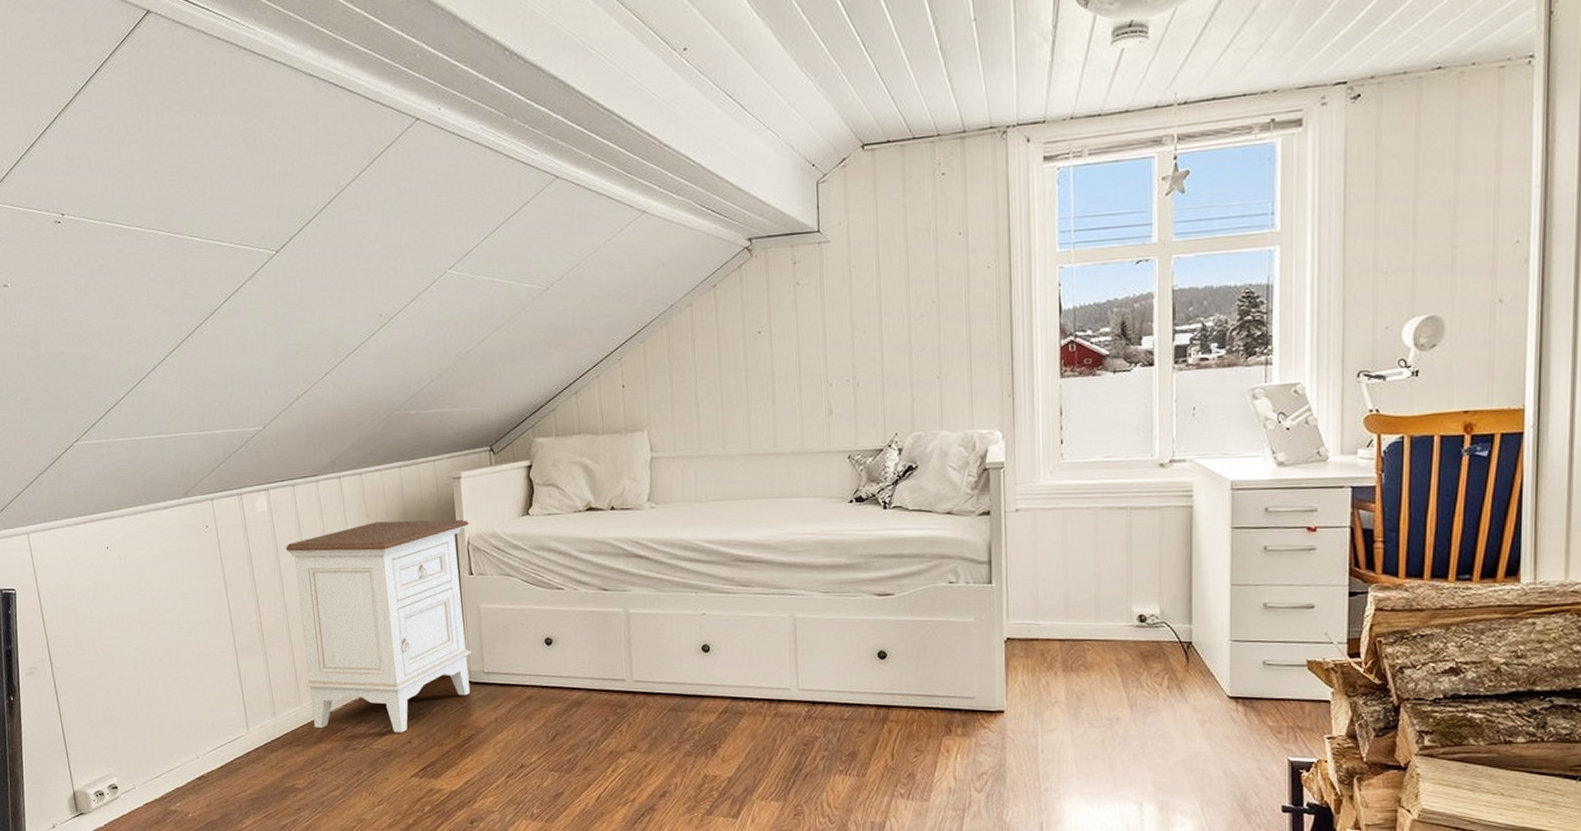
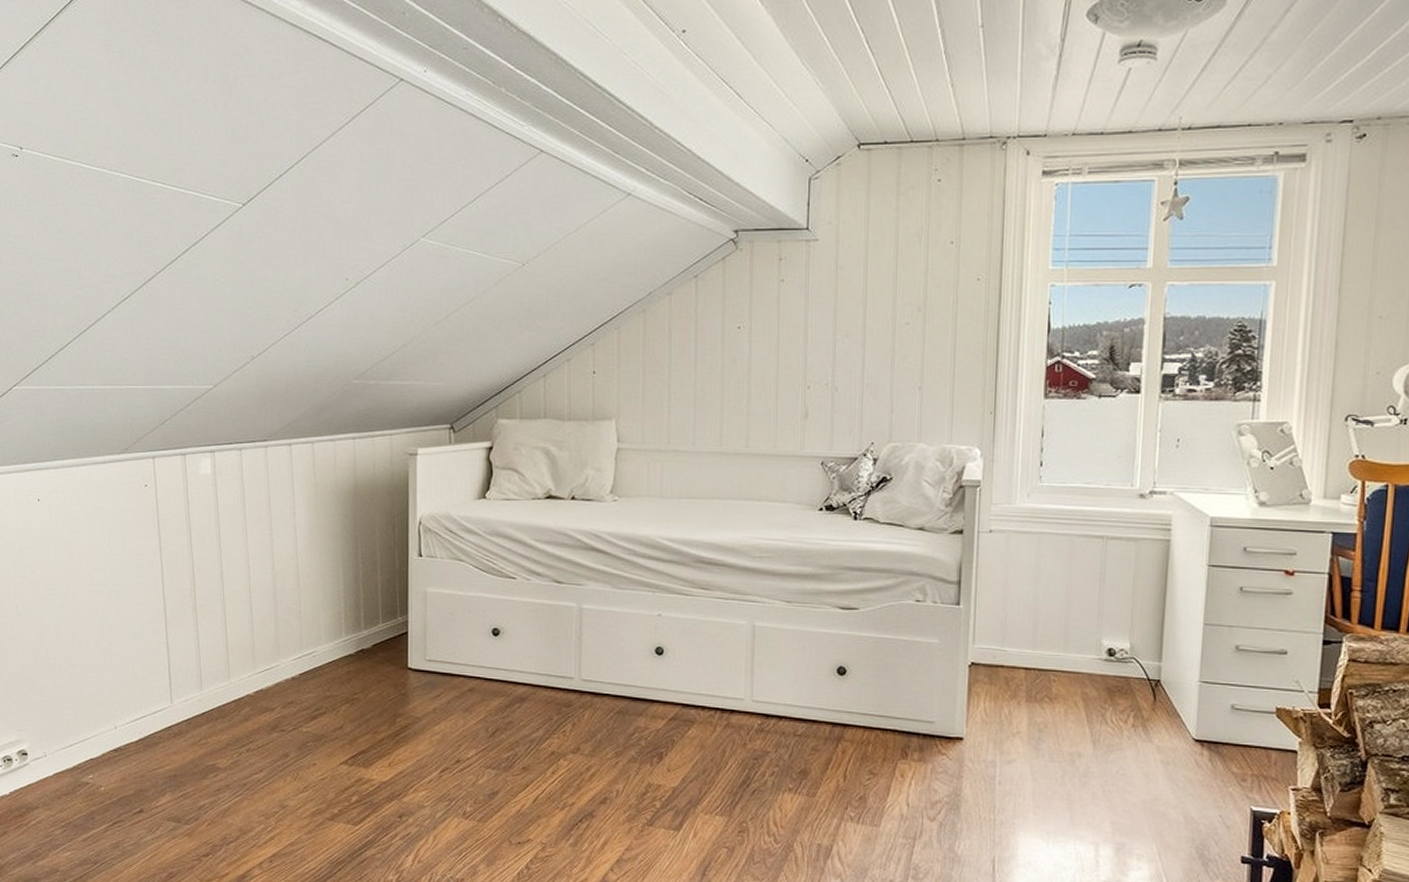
nightstand: present [285,519,472,733] -> none [227,494,422,717]

